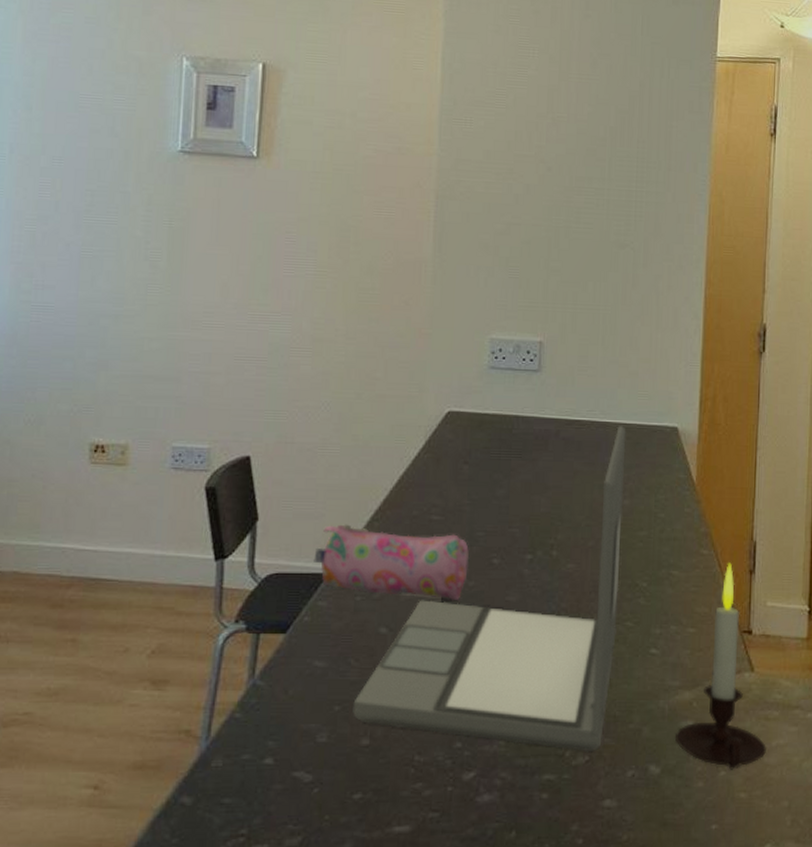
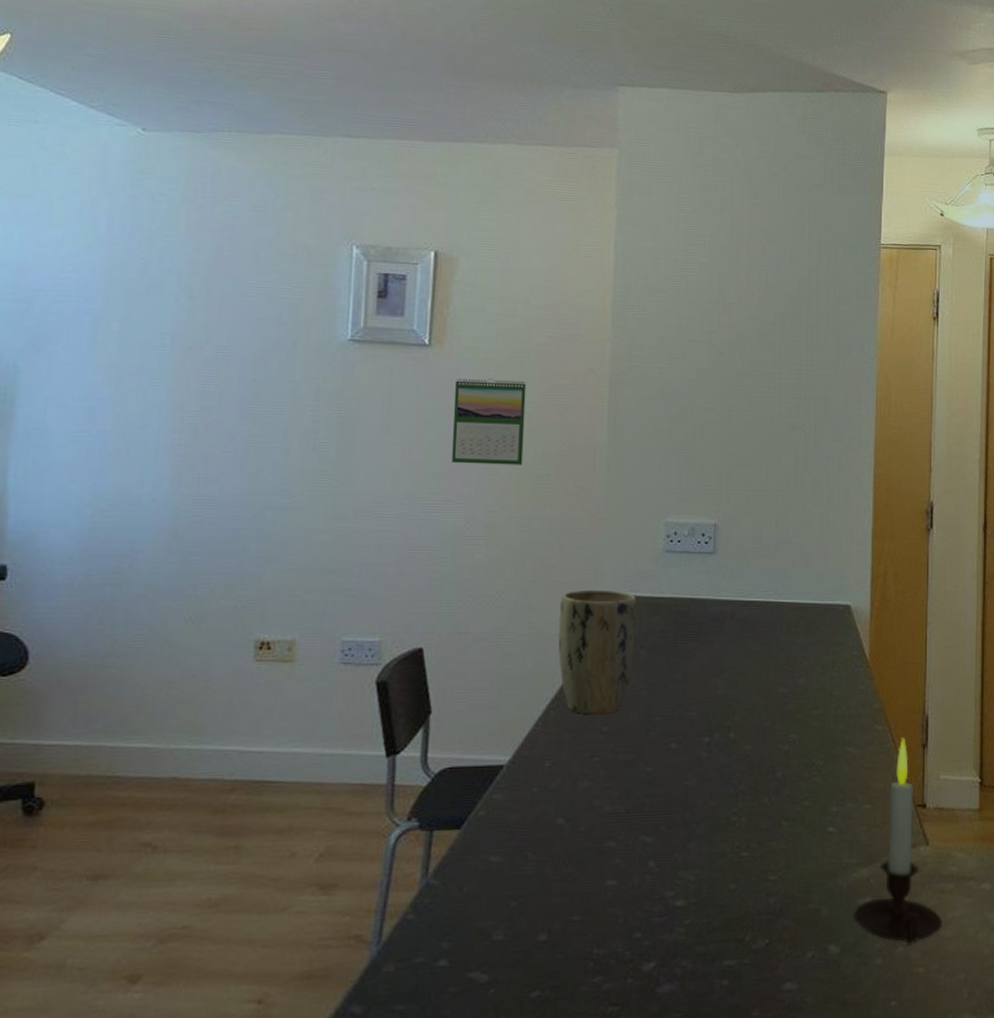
calendar: none [279,190,353,279] -> present [452,377,527,465]
pencil case: present [313,524,470,601] -> none [488,714,647,788]
laptop: present [353,425,626,753] -> none [530,604,801,936]
plant pot: none [382,403,461,528] -> present [558,589,637,715]

